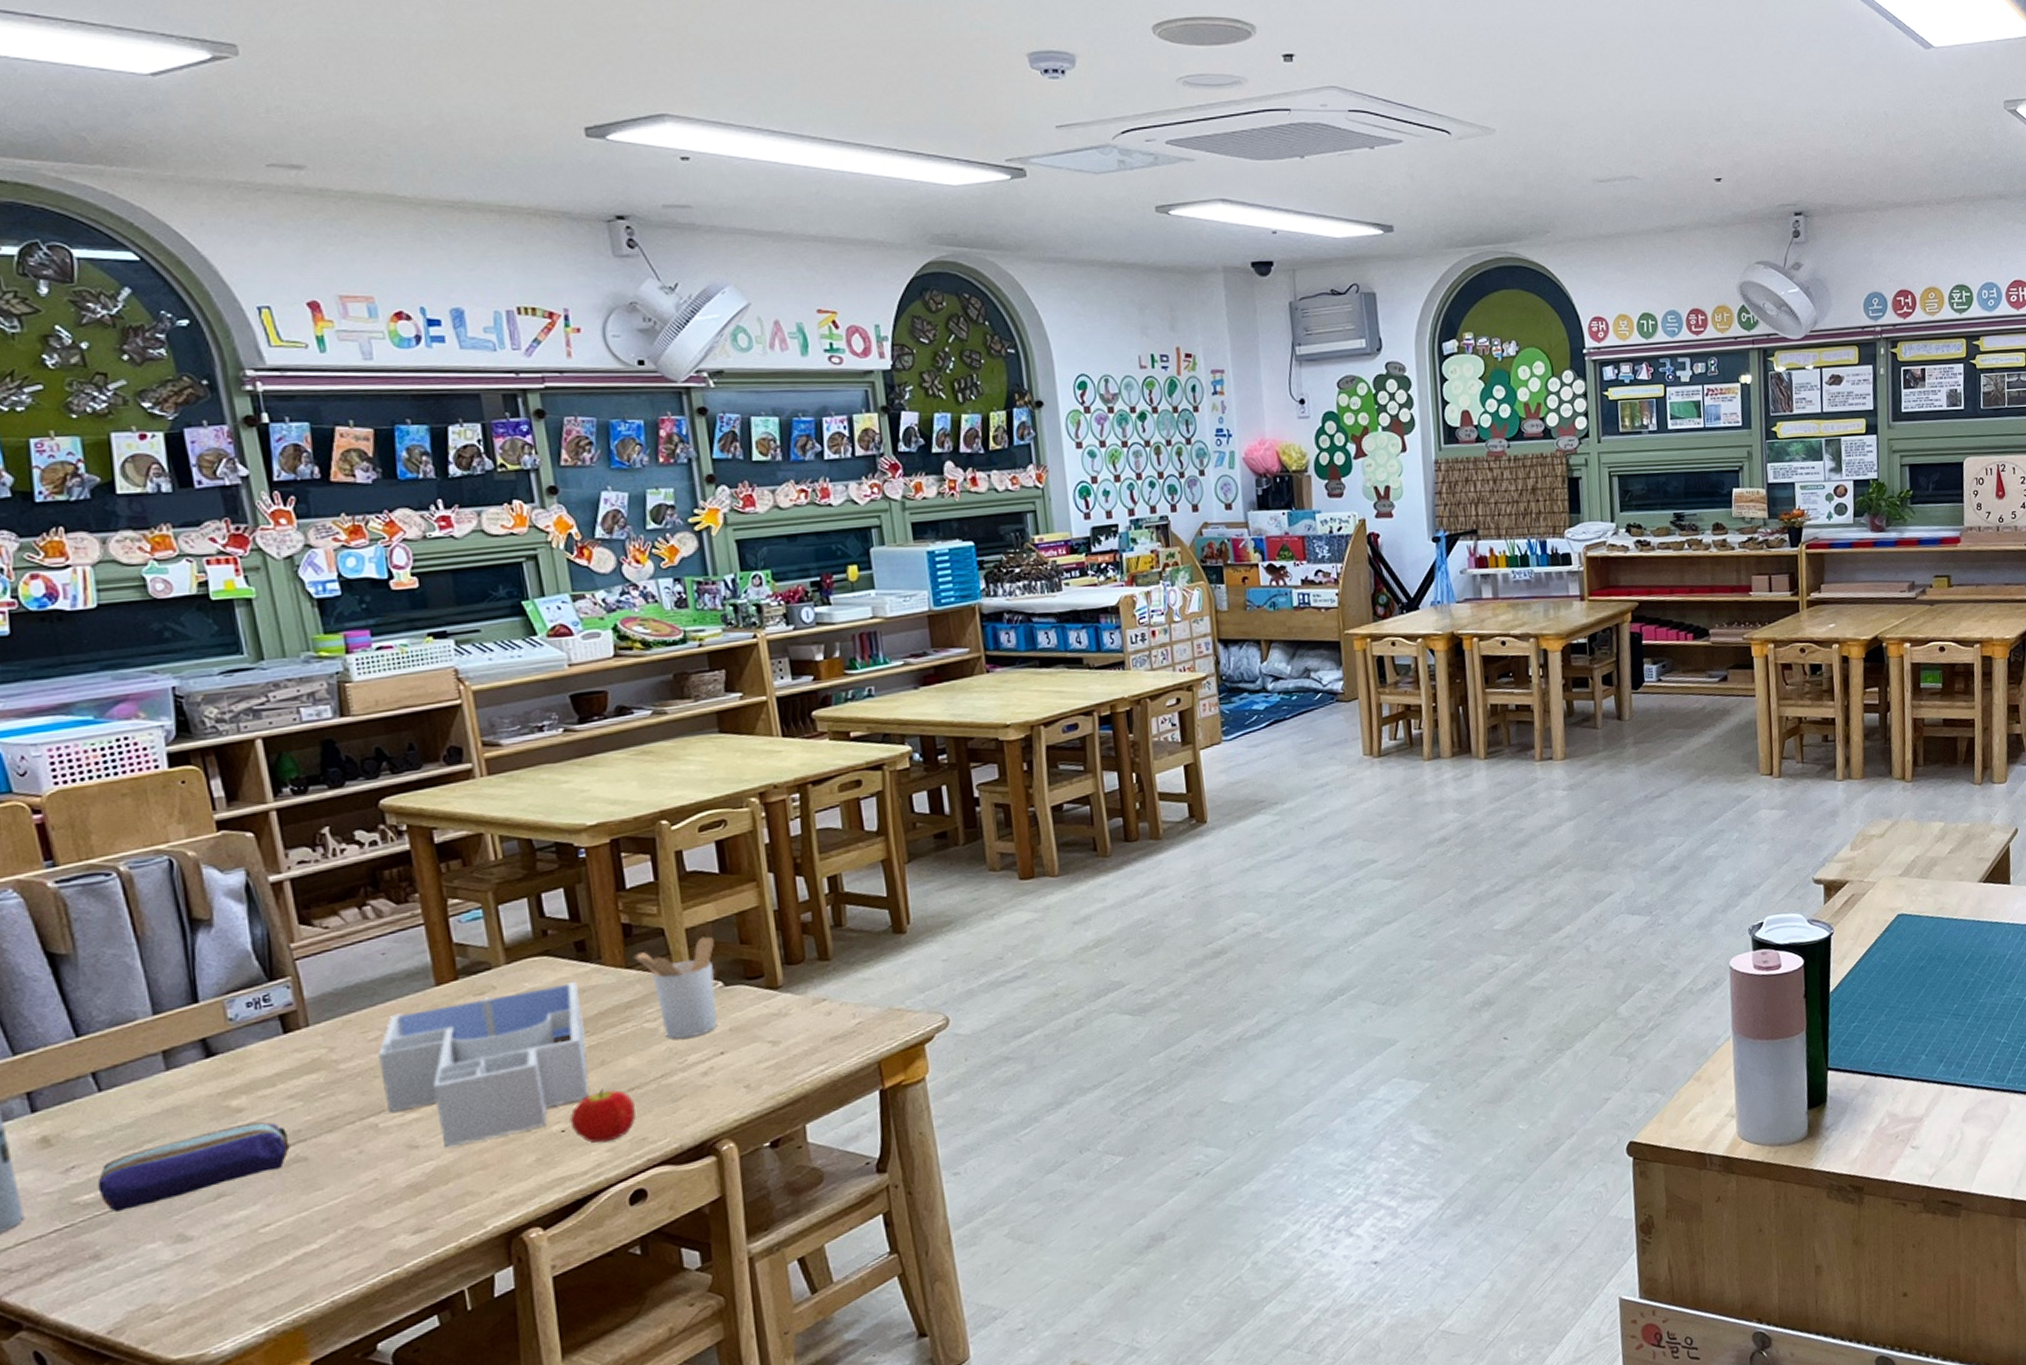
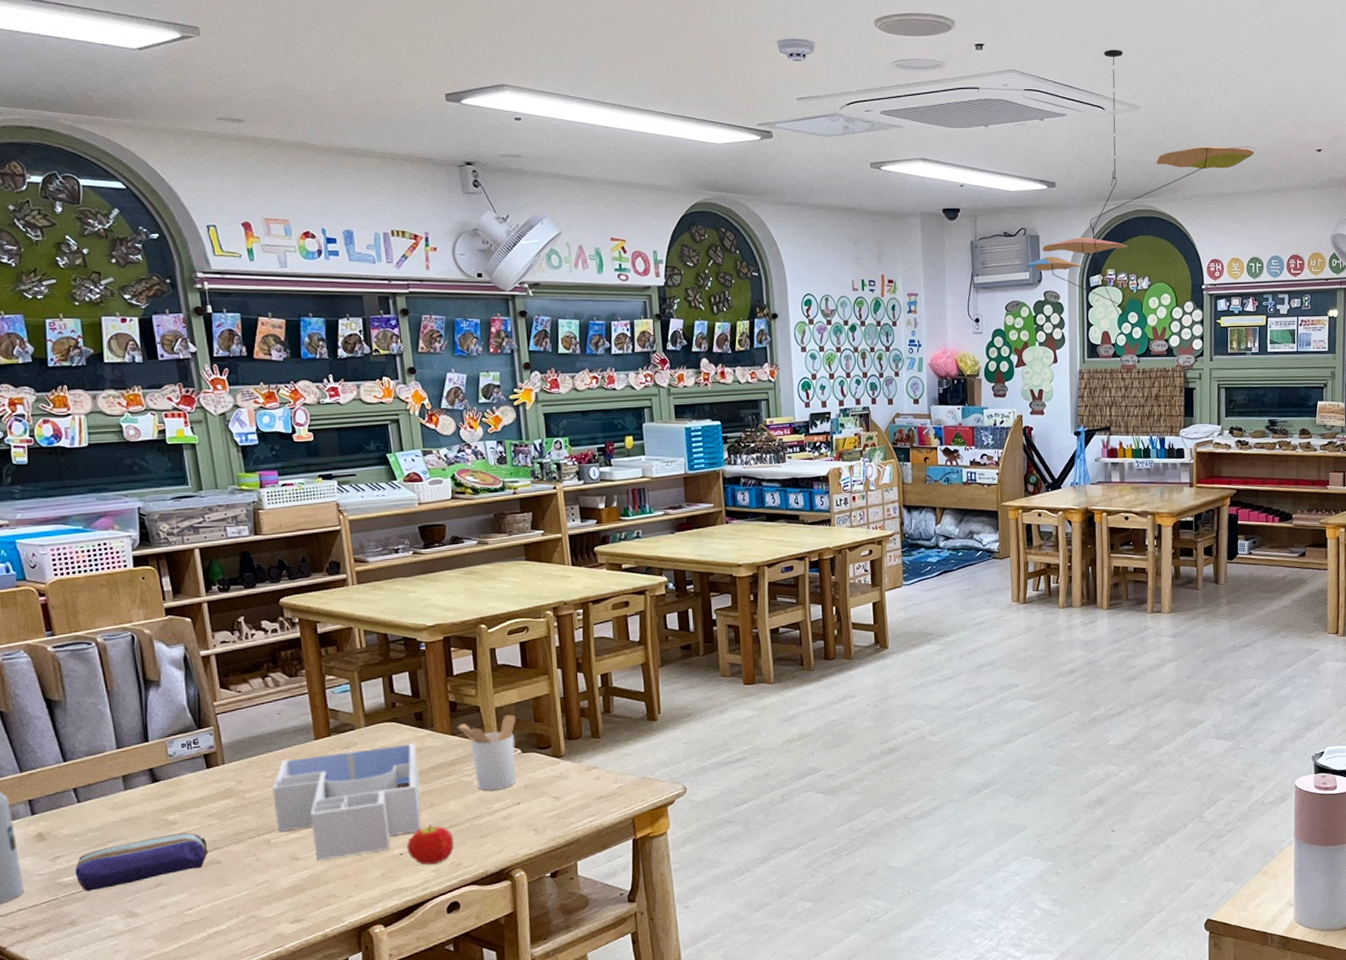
ceiling mobile: none [1361,58,1639,390] -> present [1026,49,1254,316]

